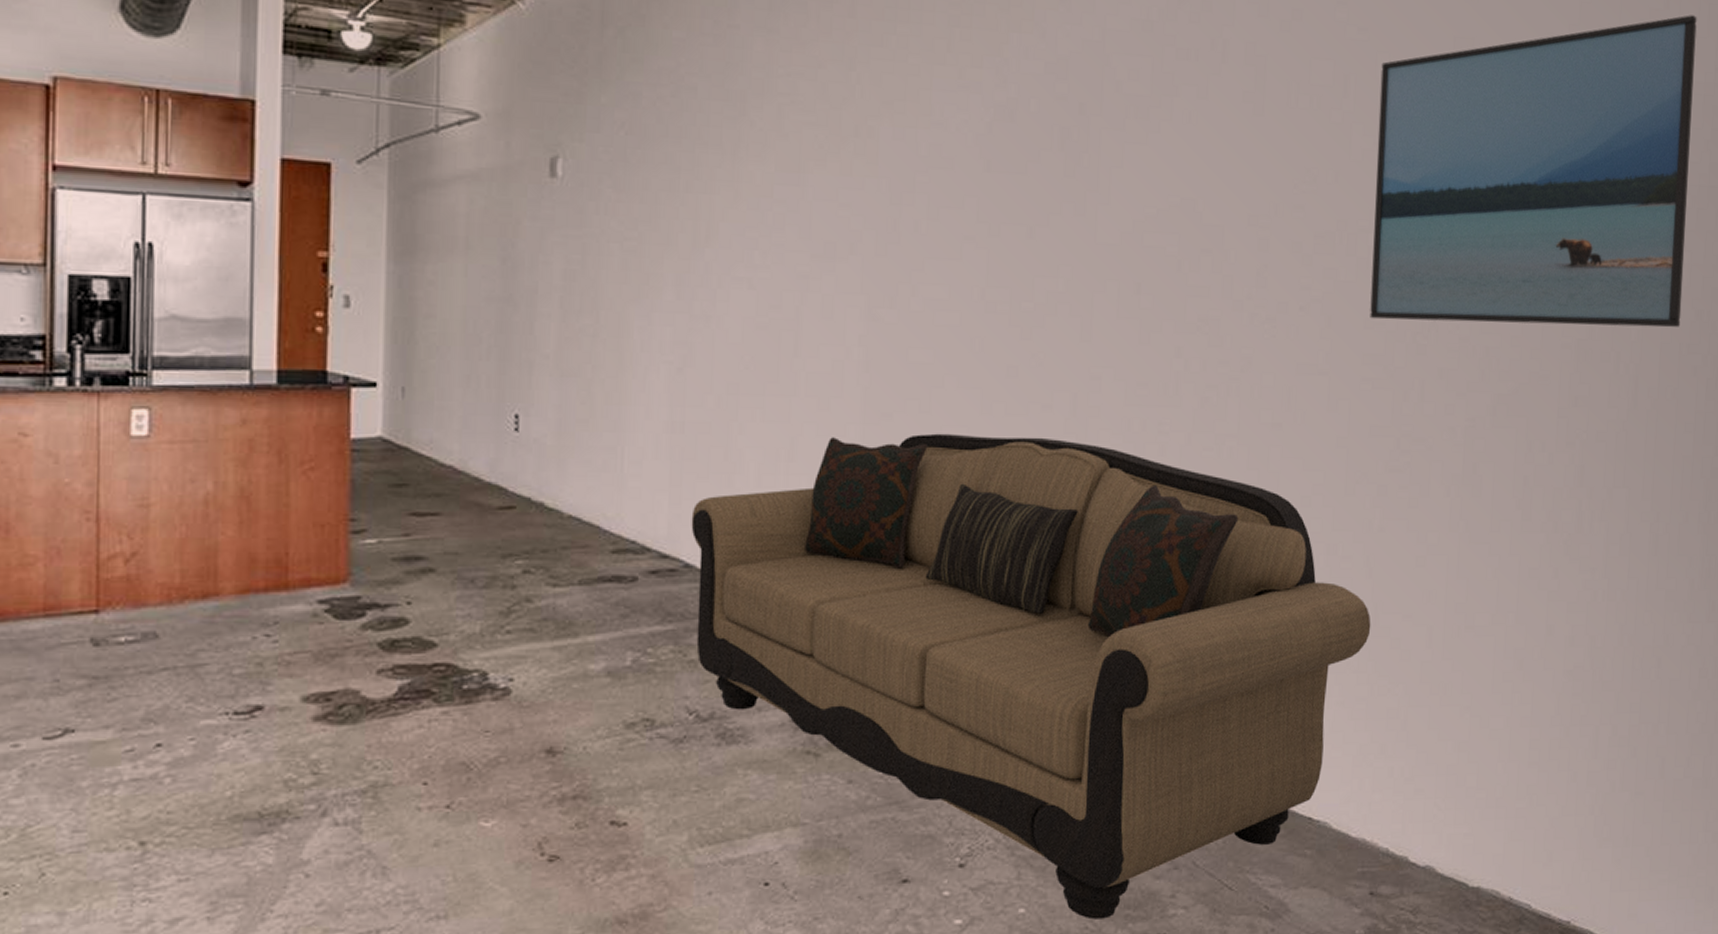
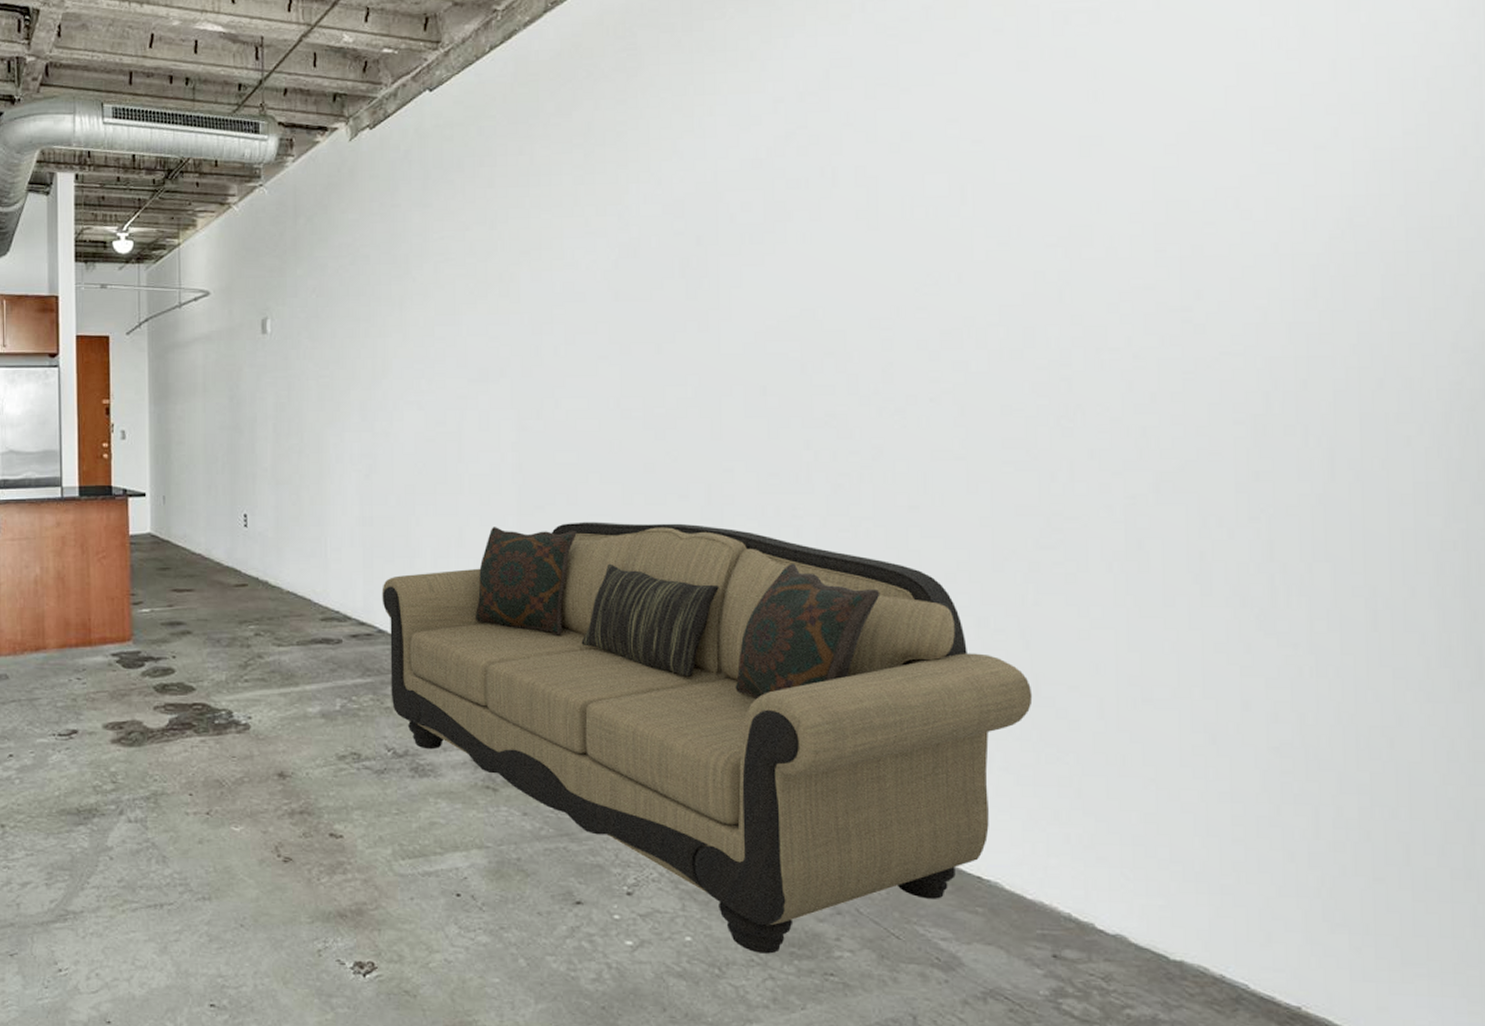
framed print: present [1370,15,1697,328] -> none [1000,83,1384,406]

